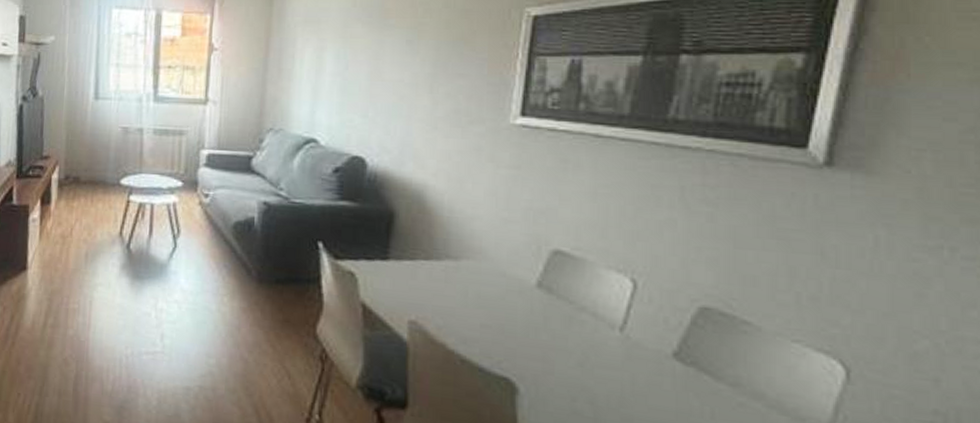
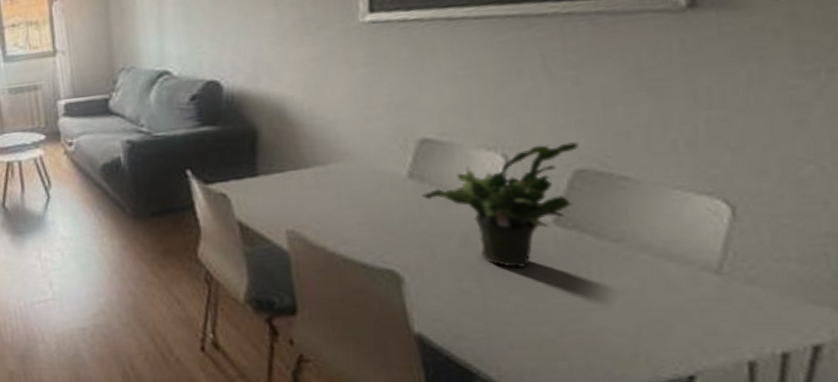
potted plant: none [548,275,706,397] -> present [422,142,579,268]

